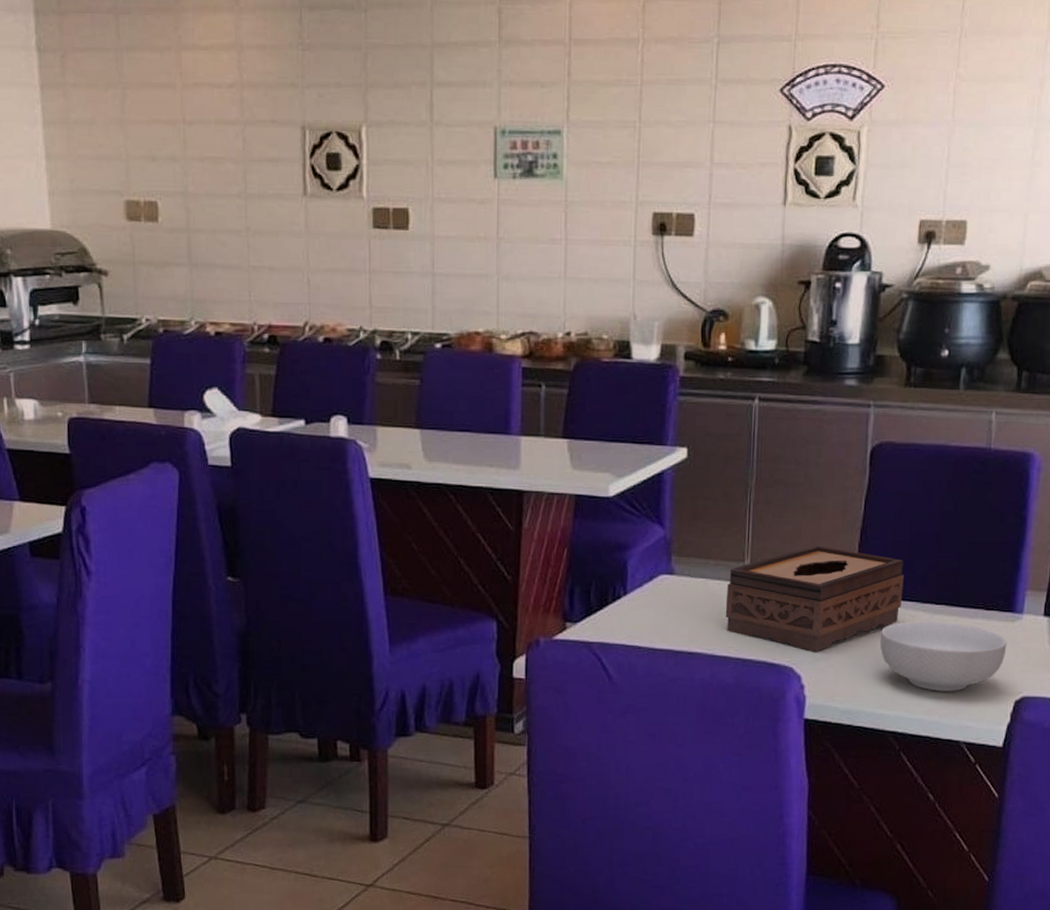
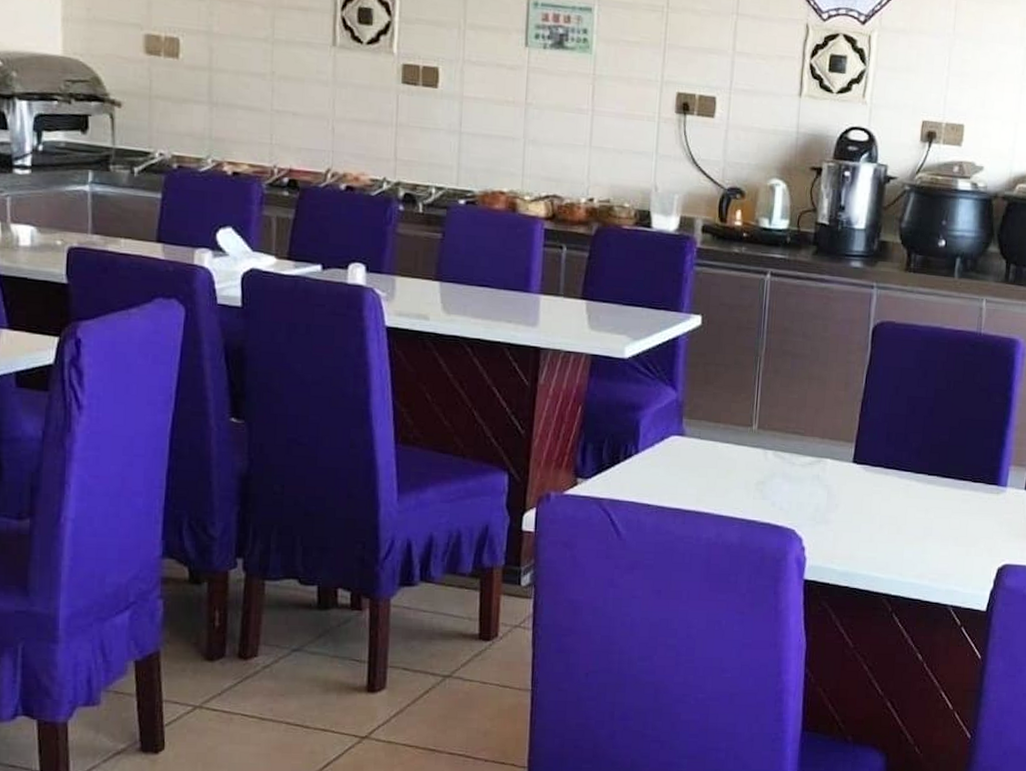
tissue box: present [725,545,904,652] -> none [732,414,900,516]
cereal bowl: present [880,621,1007,691] -> none [877,490,992,558]

